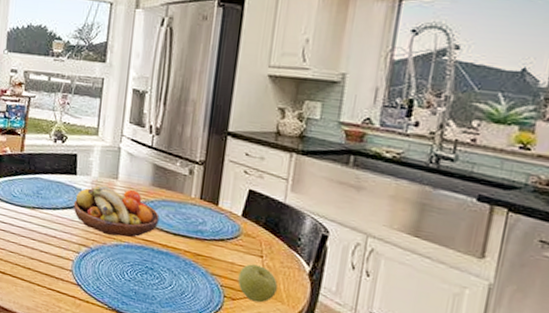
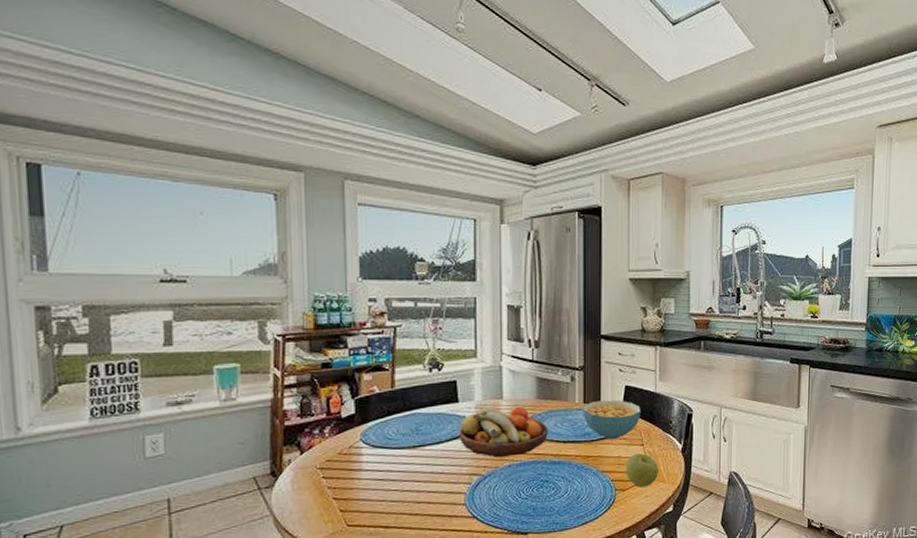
cereal bowl: none [198,199,264,244] -> present [583,400,641,439]

